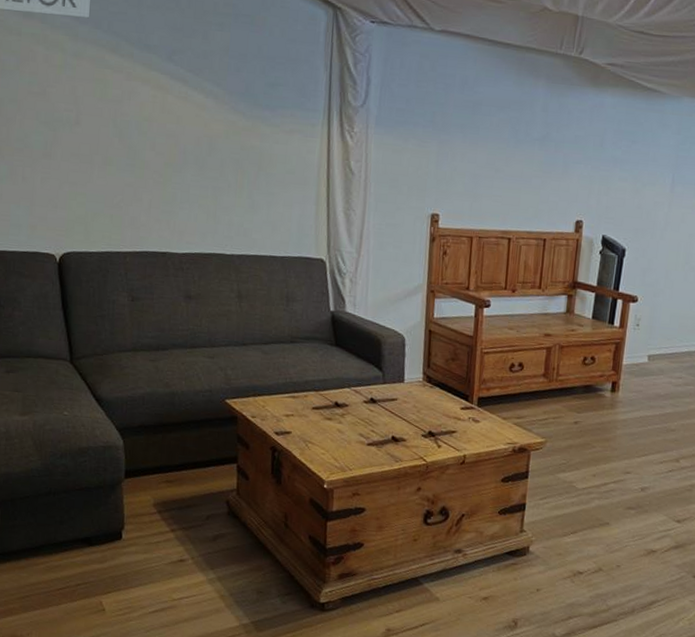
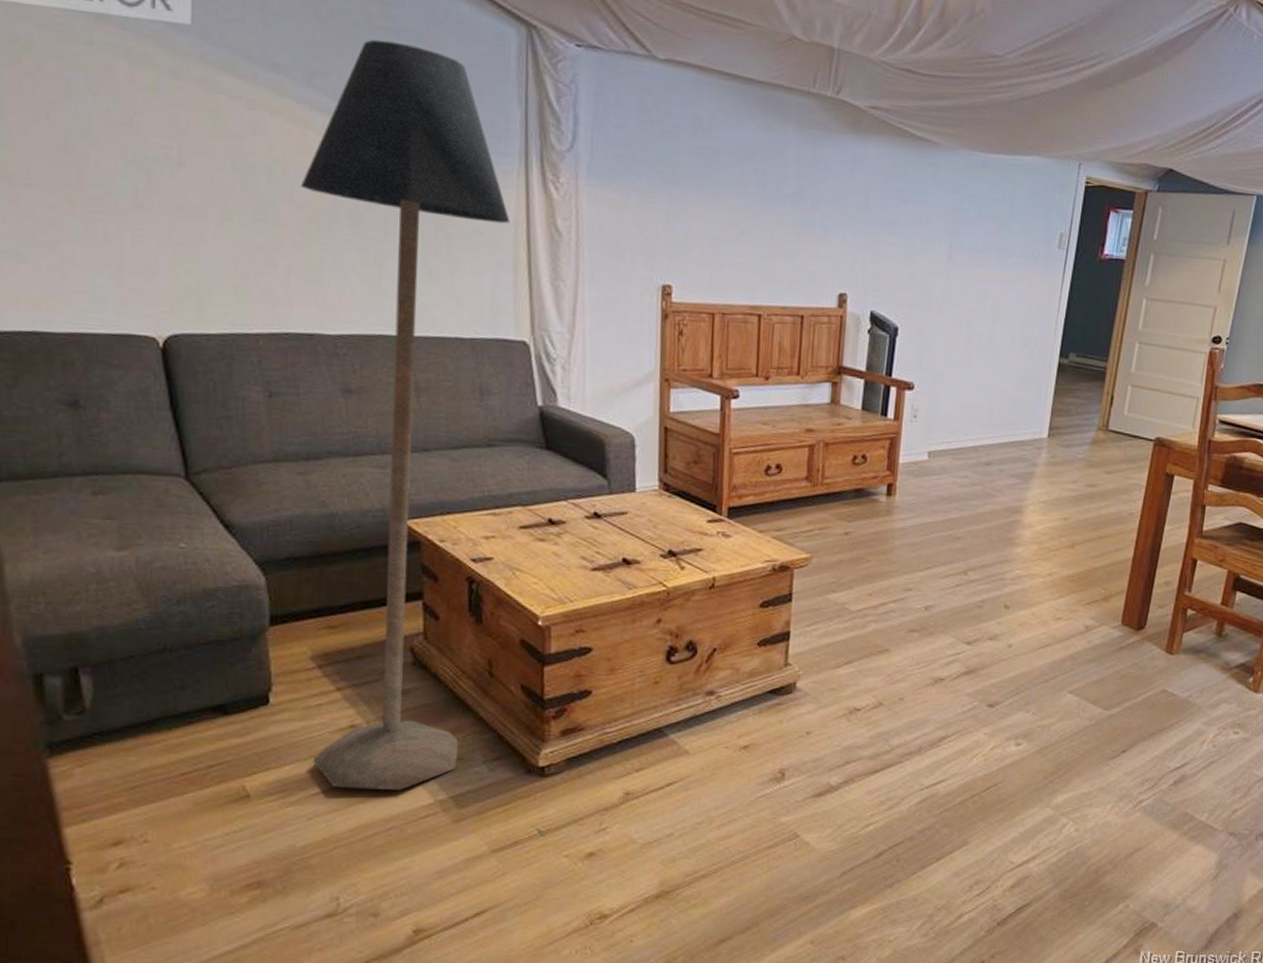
floor lamp: none [151,23,315,614] -> present [300,39,510,790]

